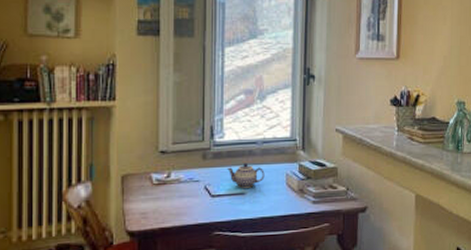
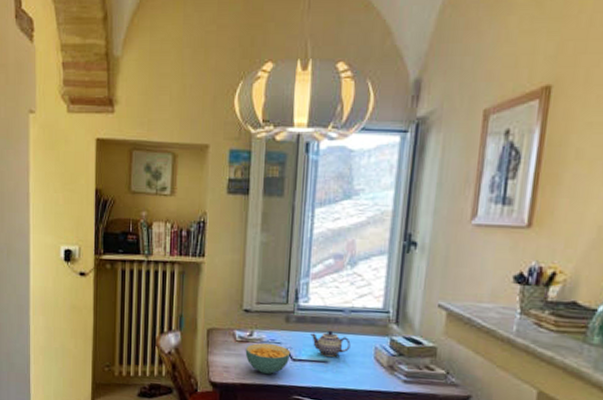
cereal bowl: none [163,182,209,215] -> present [245,342,291,375]

